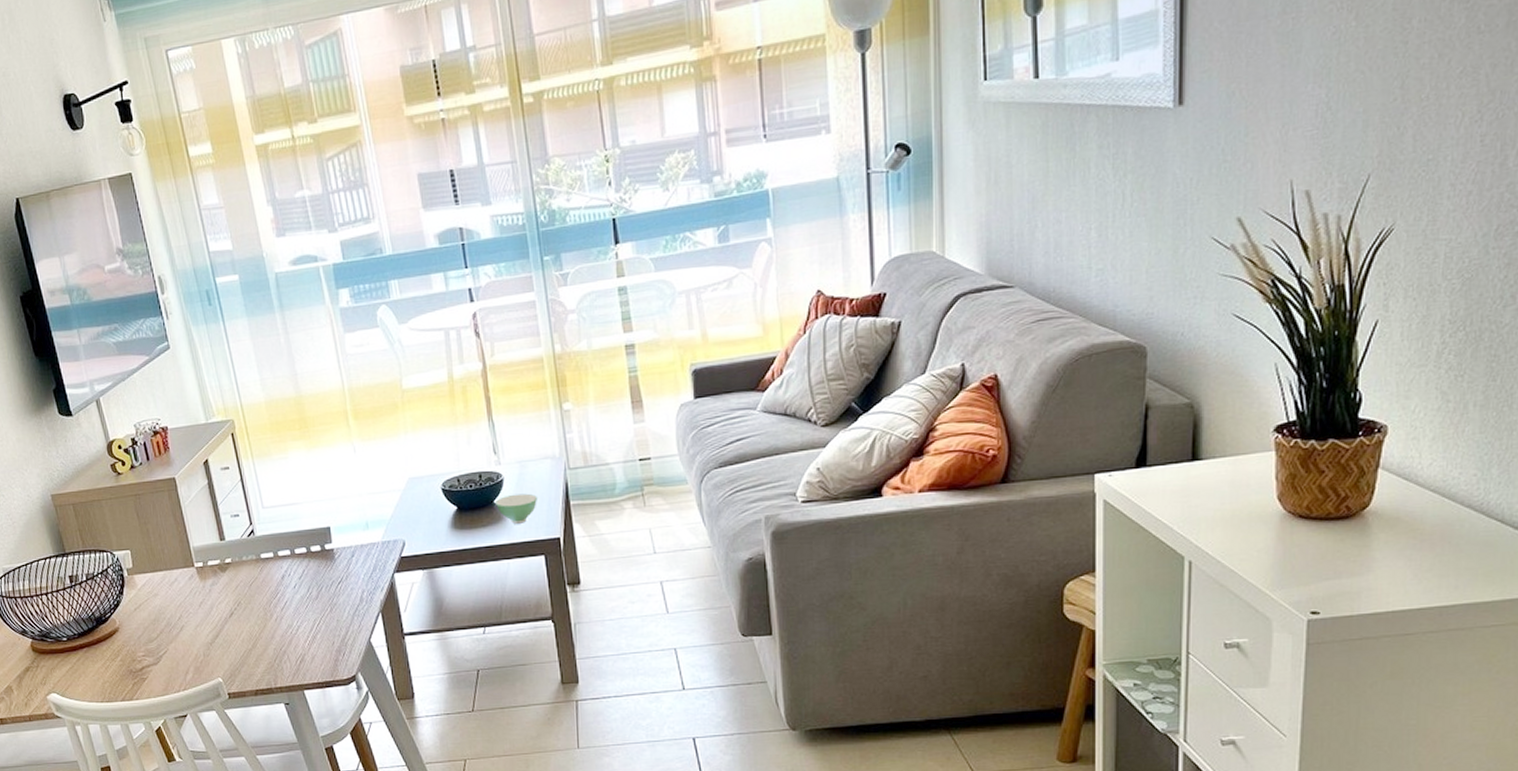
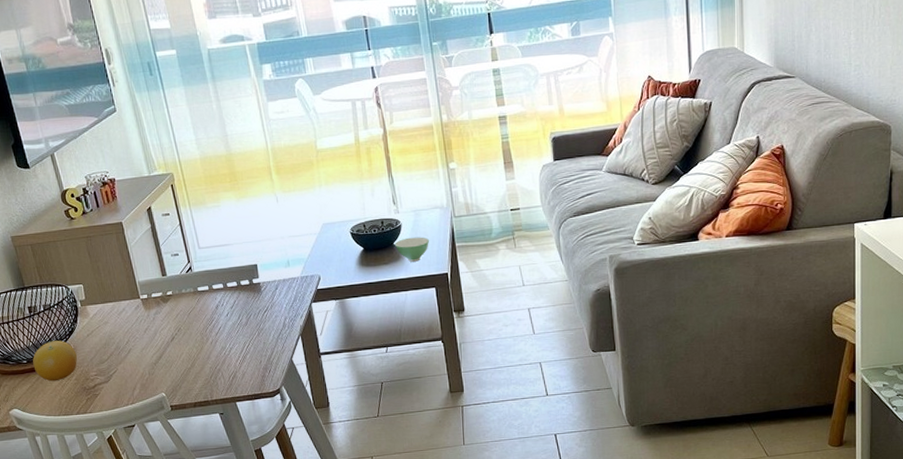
fruit: none [73,615,123,663] -> present [33,340,77,382]

